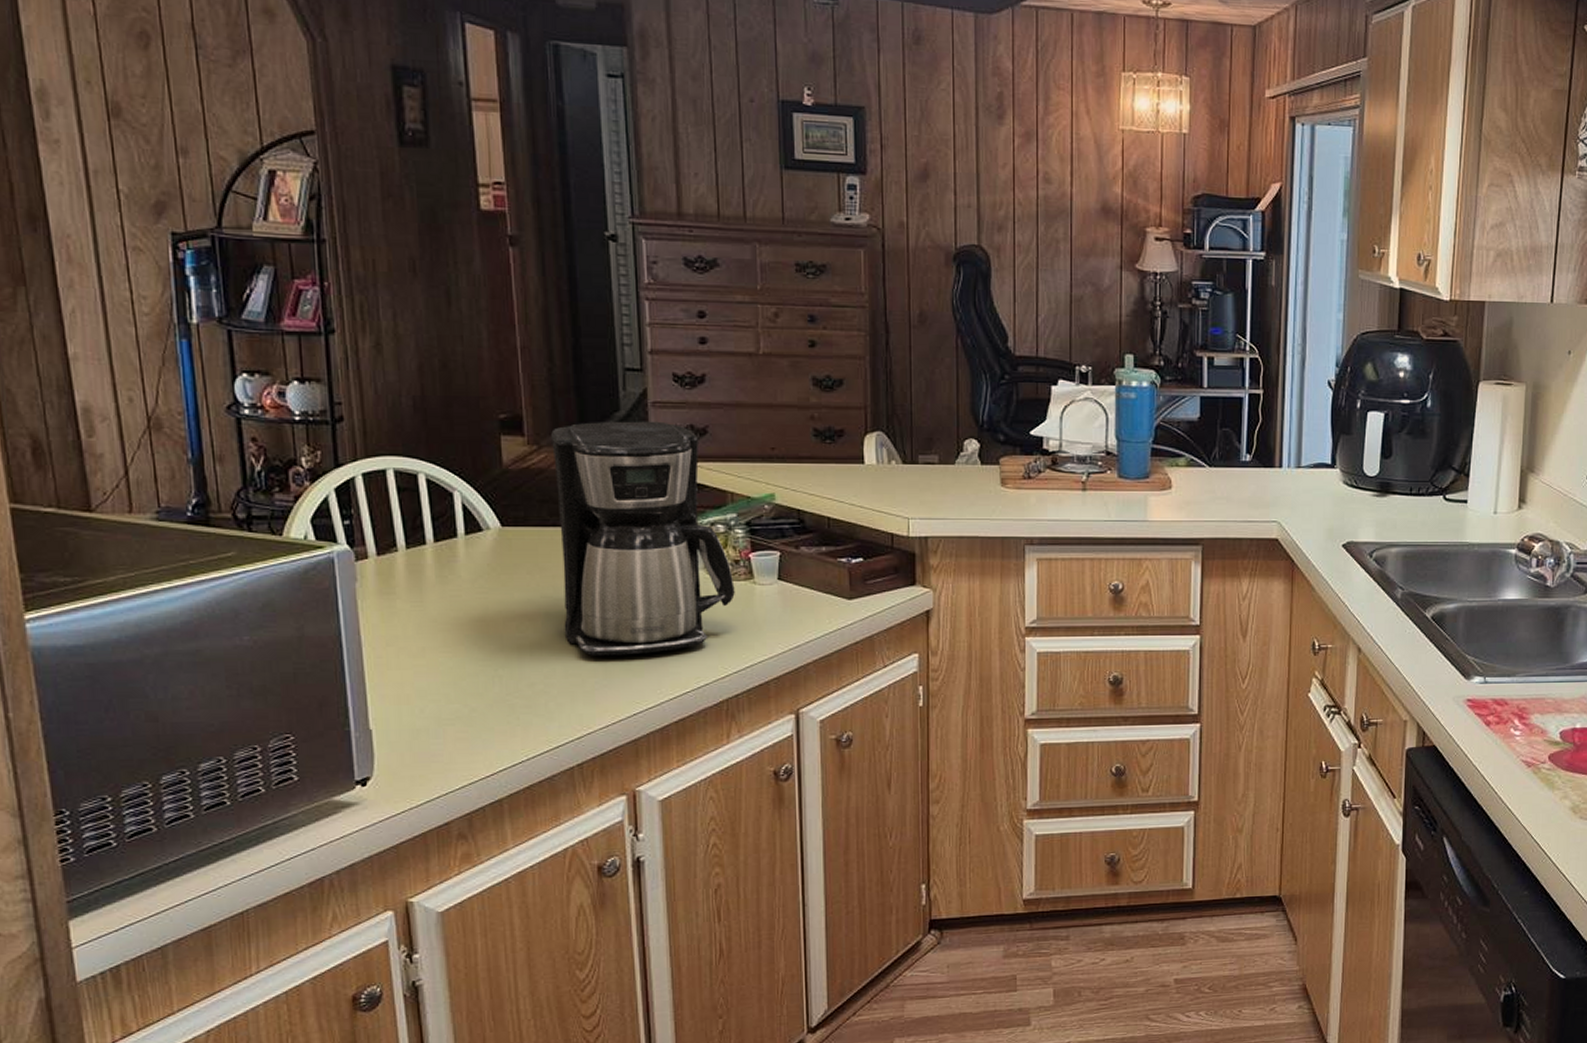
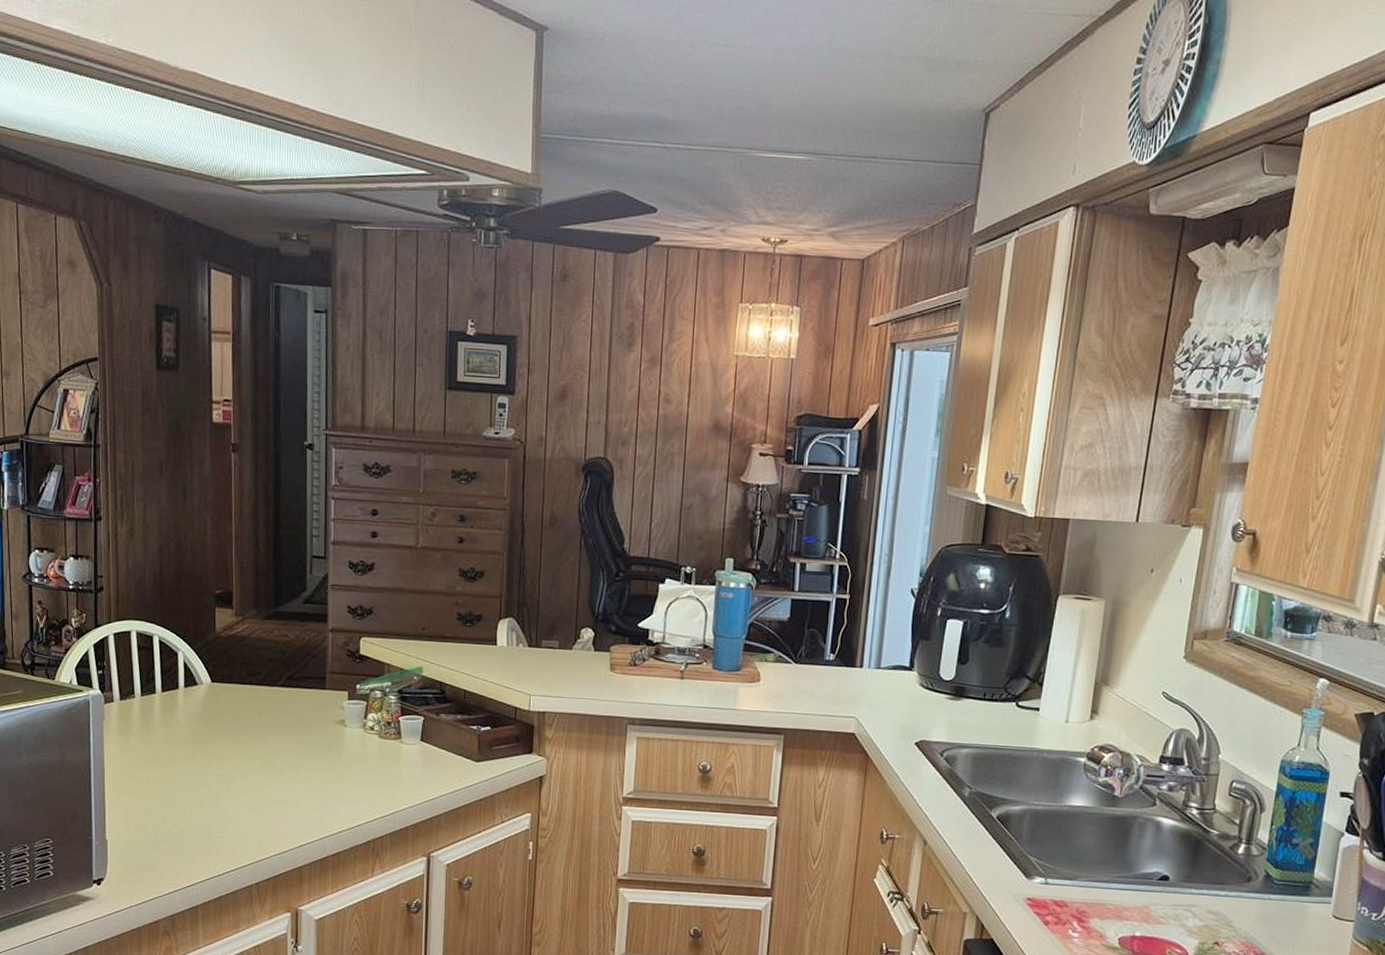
coffee maker: present [551,421,735,656] -> none [252,599,386,796]

